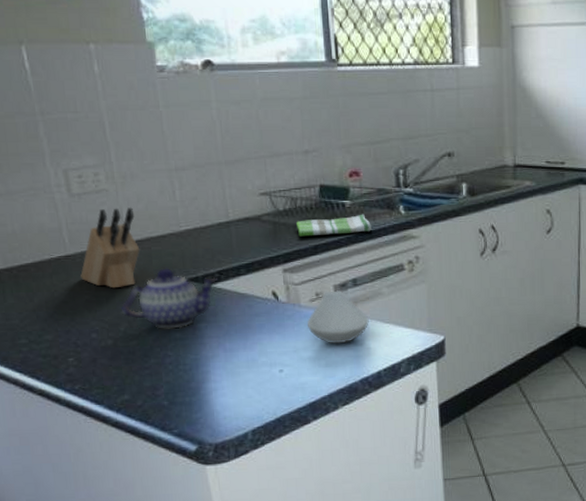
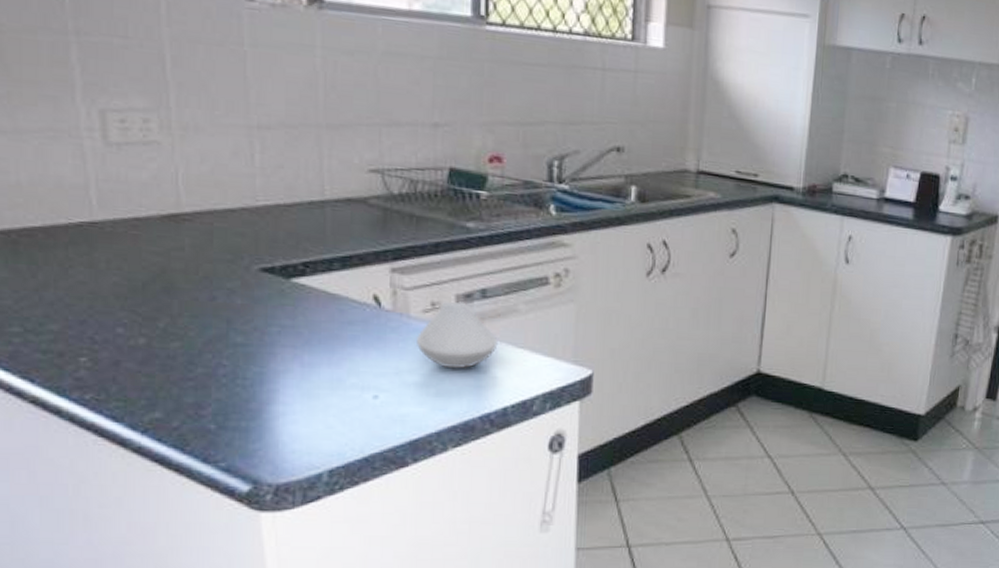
knife block: present [80,207,140,289] -> none [109,166,198,272]
teapot: present [120,268,219,329] -> none [161,251,302,332]
dish towel: present [296,214,372,237] -> none [414,209,512,233]

